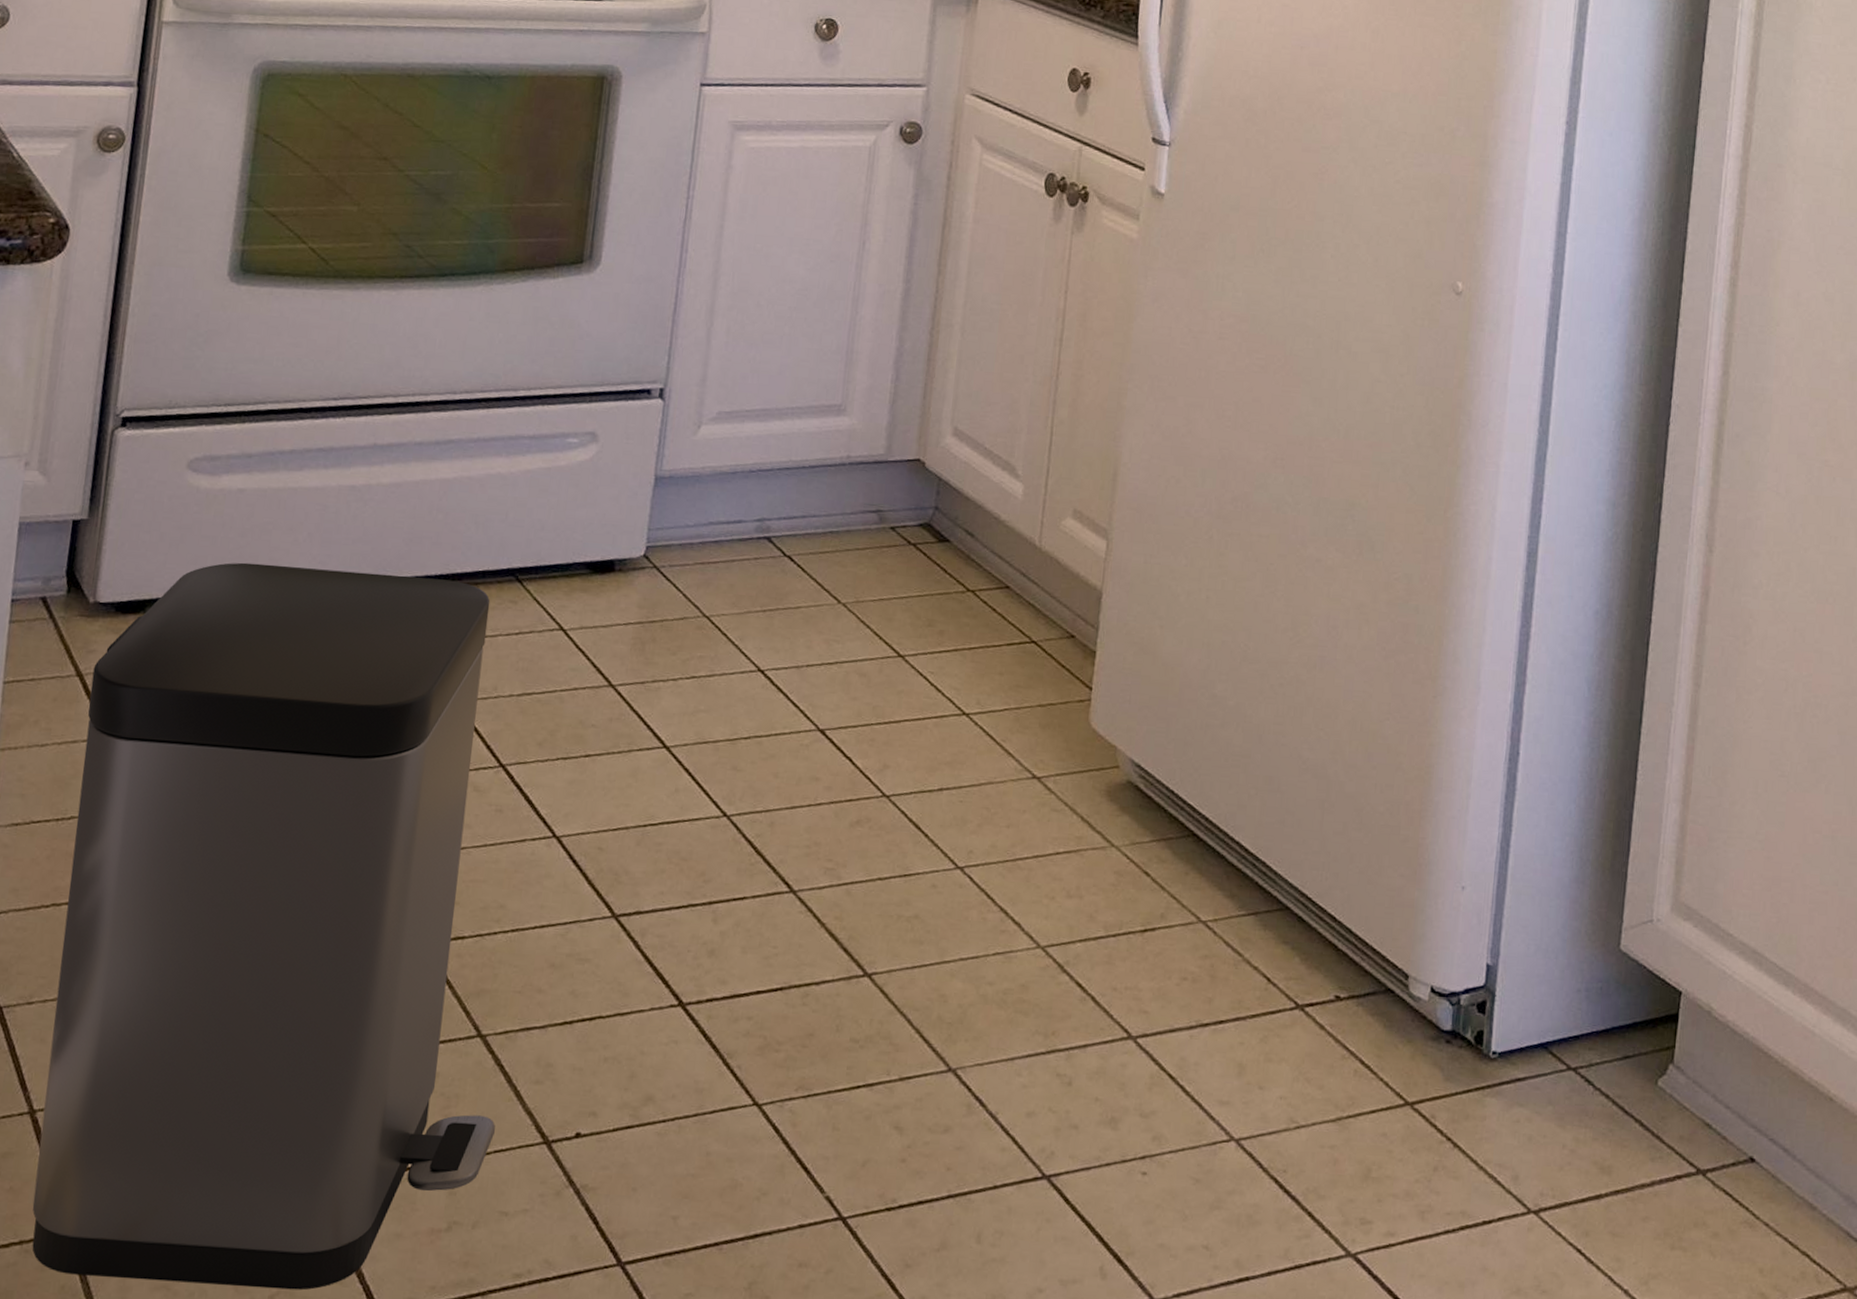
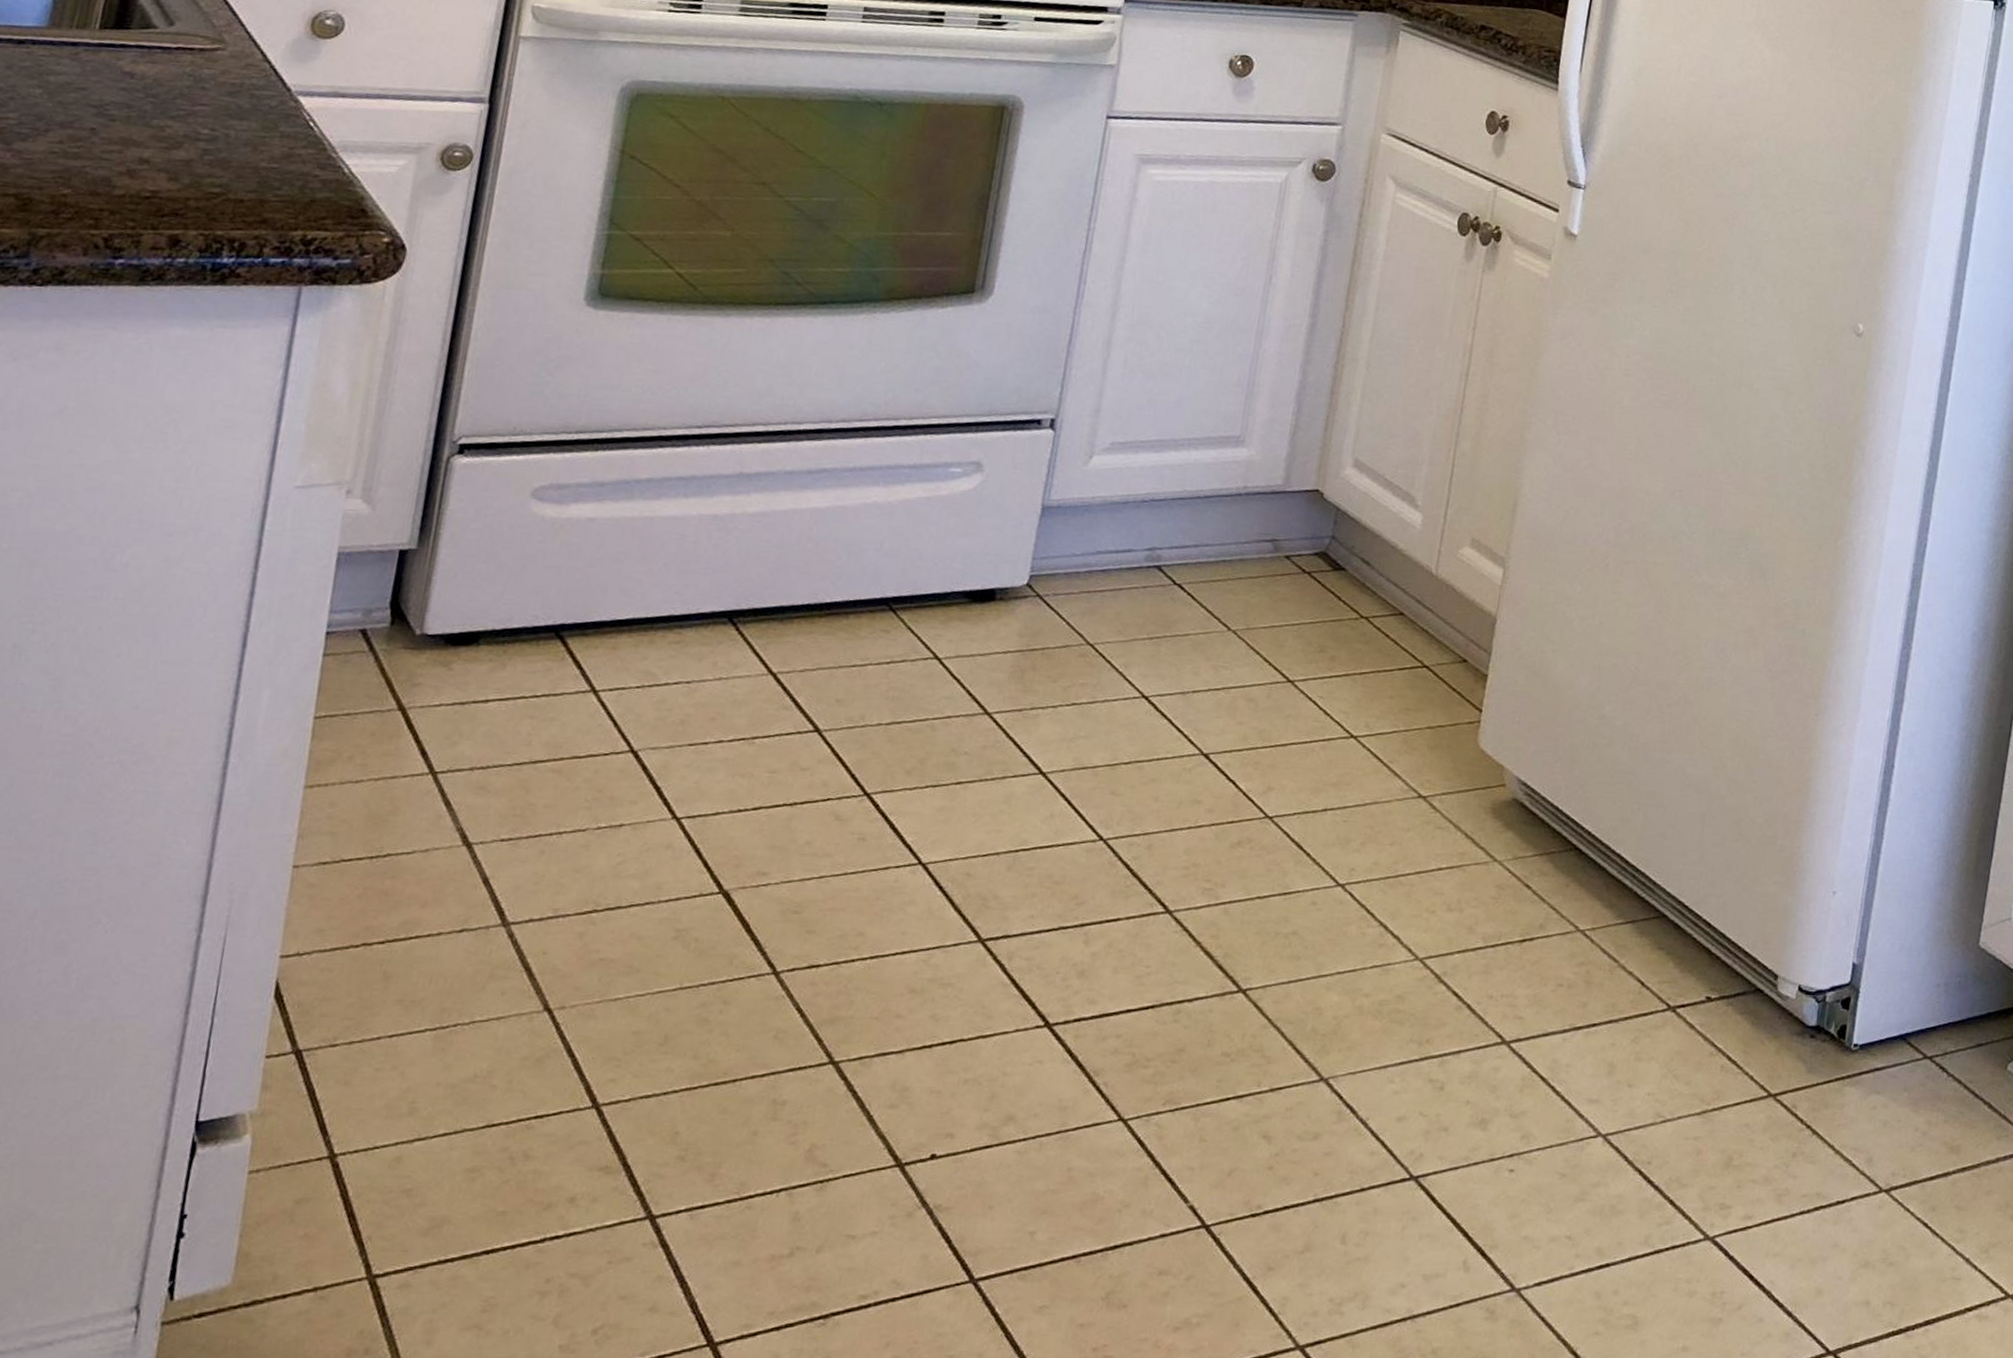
pedal bin: present [32,562,495,1291] -> none [327,593,861,1323]

